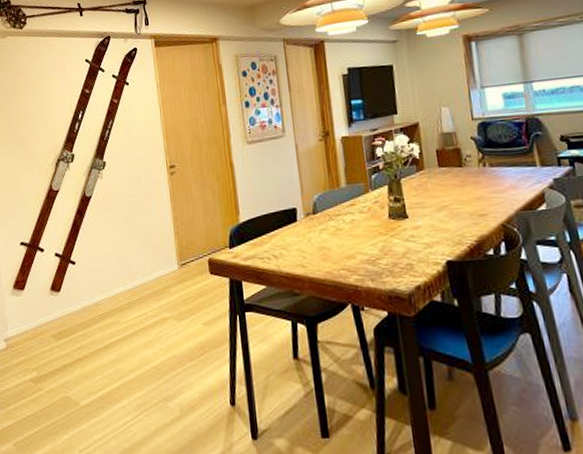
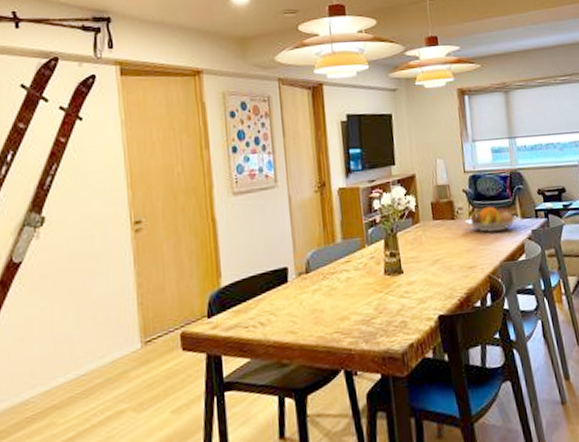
fruit bowl: none [474,153,539,180] -> present [465,206,520,232]

